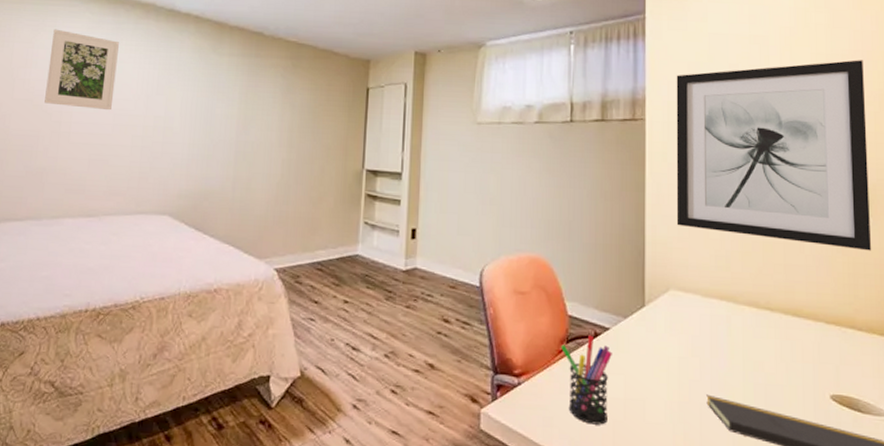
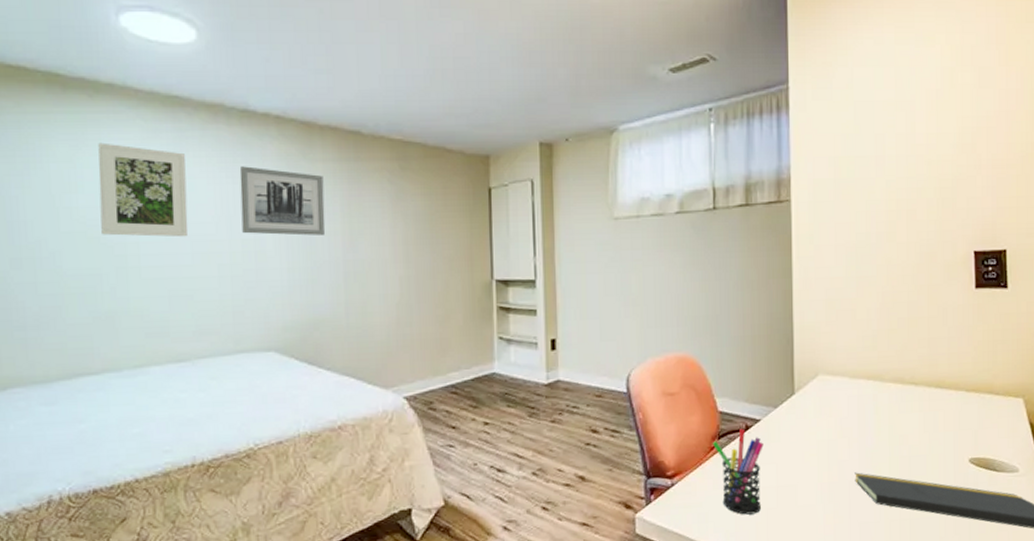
wall art: none [156,55,228,118] -> present [239,166,326,236]
wall art: present [676,60,872,251] -> none [822,121,1010,317]

